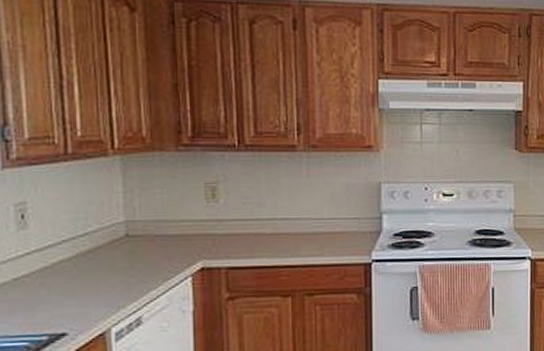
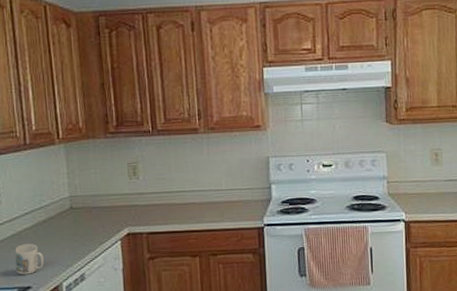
mug: none [45,279,86,319] -> present [15,244,44,275]

